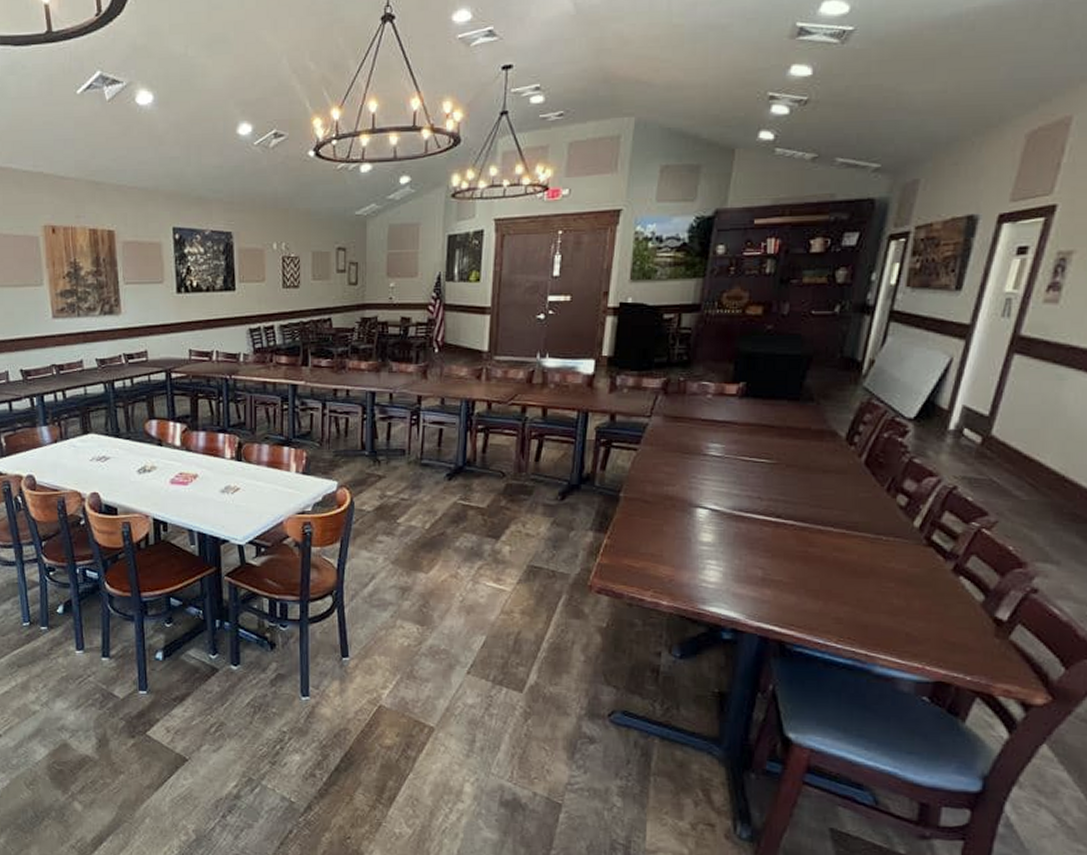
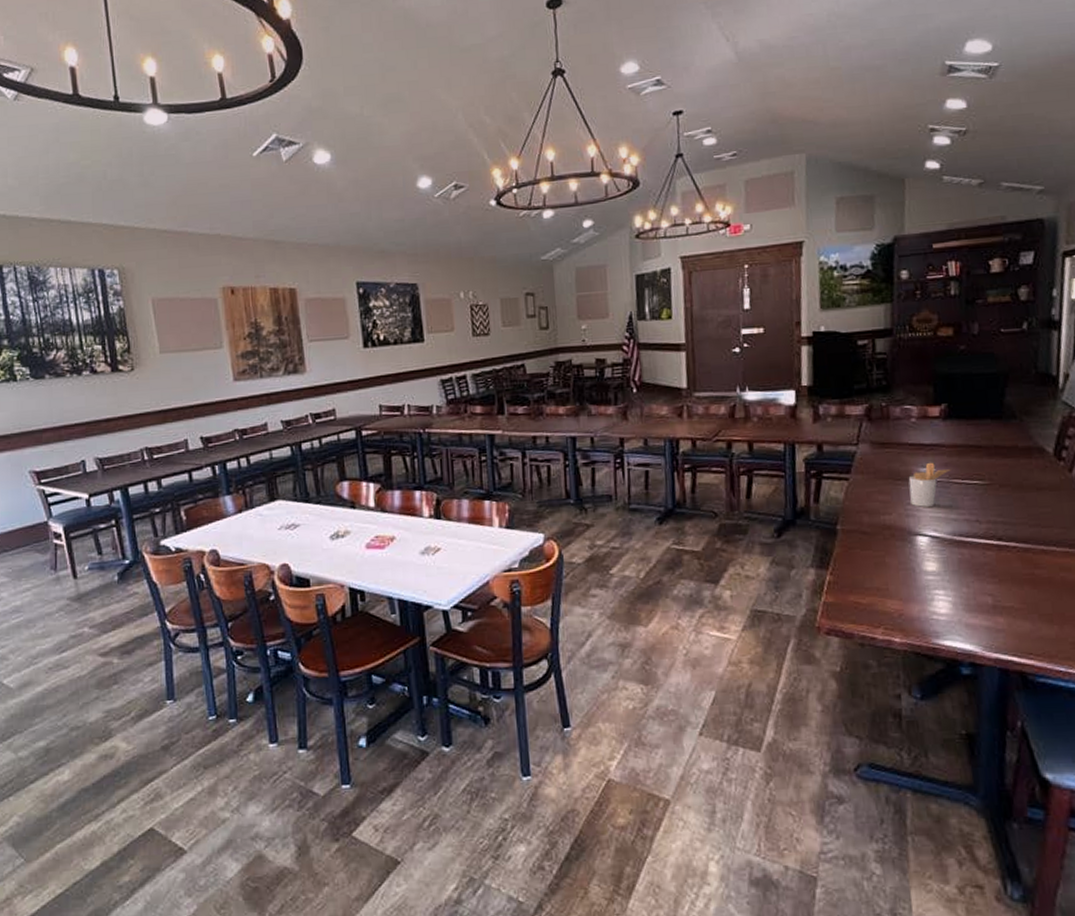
utensil holder: none [696,438,740,481] -> present [908,462,951,507]

